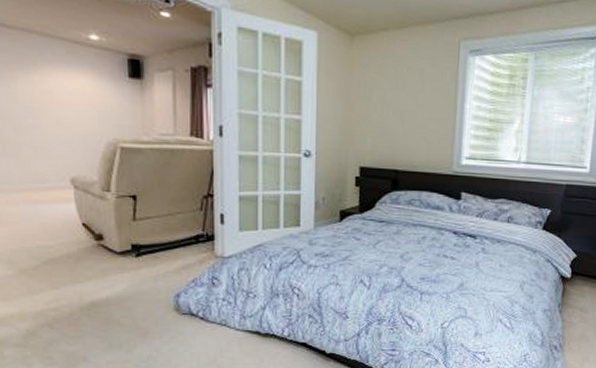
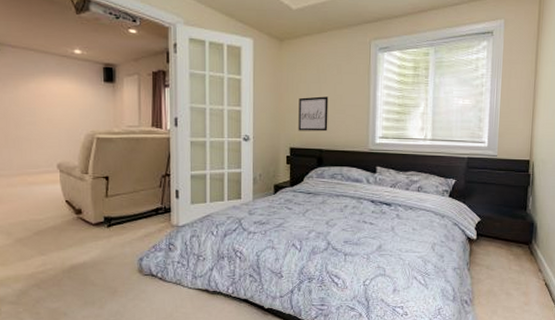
wall art: none [370,106,408,149] -> present [298,96,329,132]

